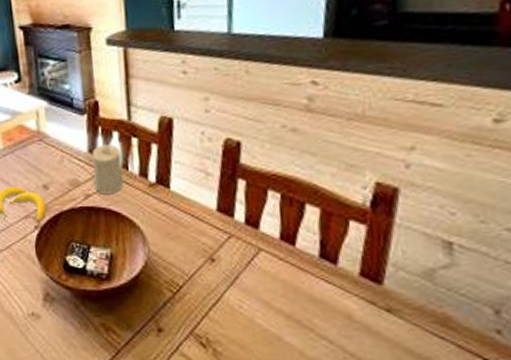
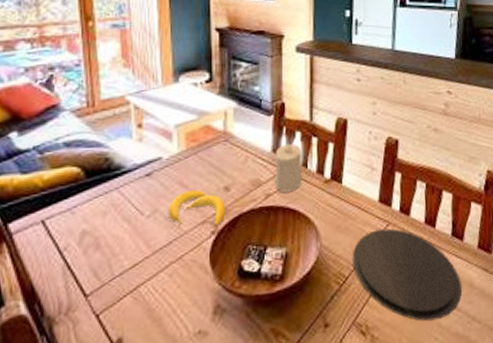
plate: none [186,241,335,348] -> present [352,228,462,322]

